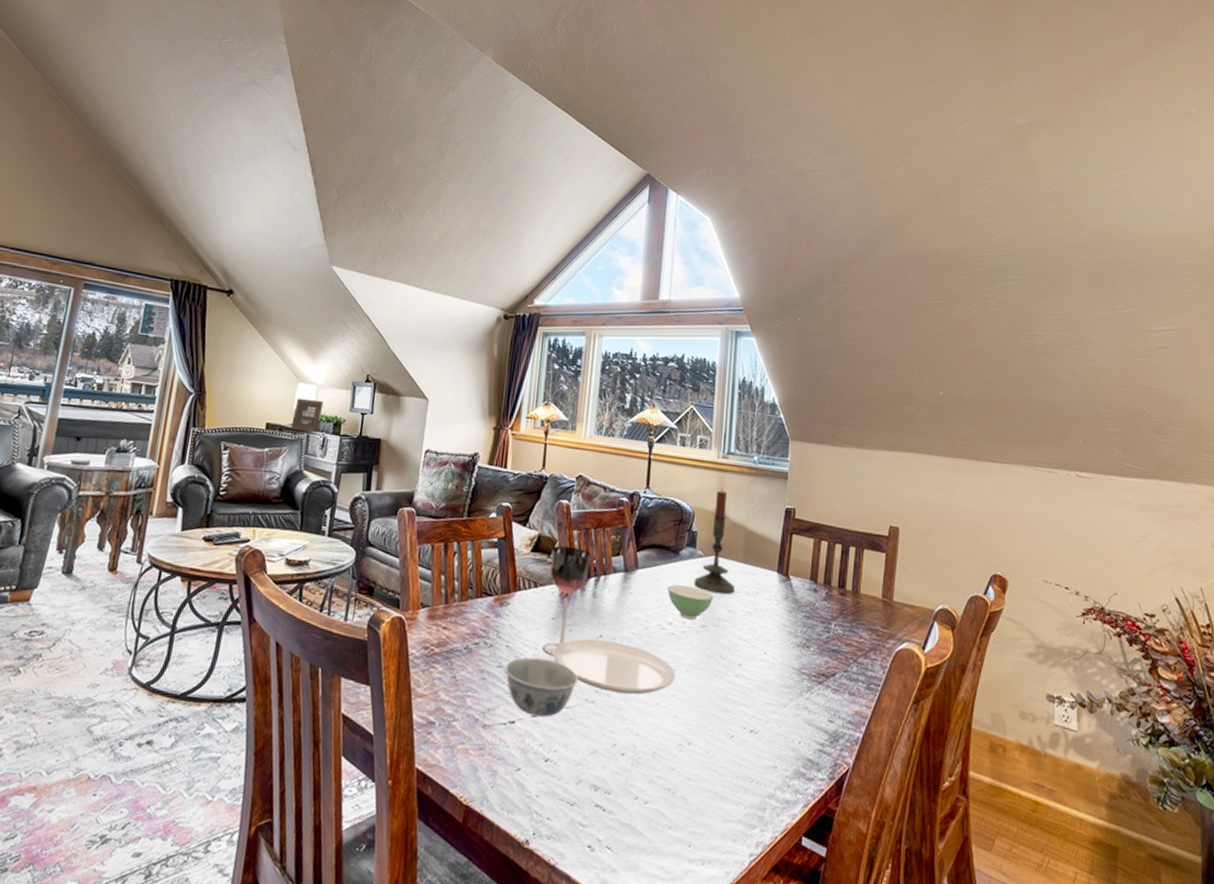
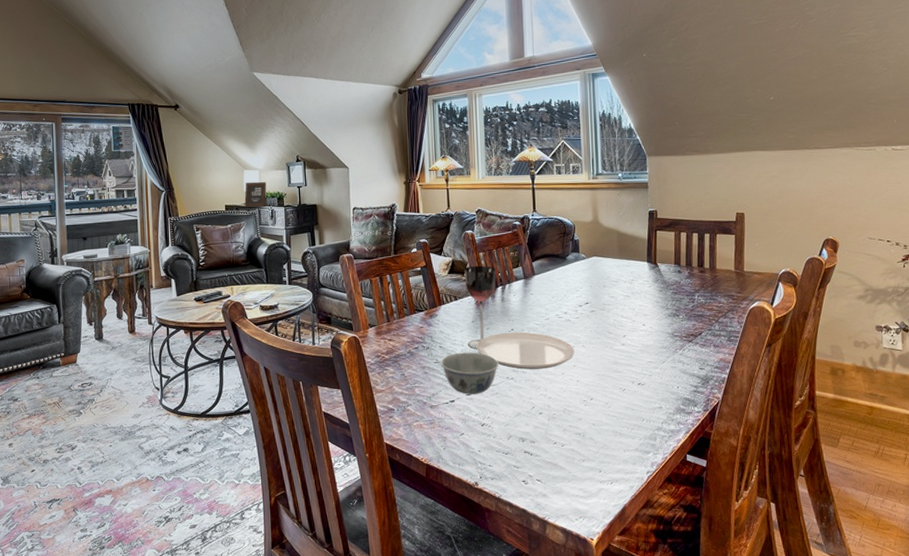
bowl: present [666,585,714,620] -> none [559,283,598,308]
candle: present [694,488,736,594] -> none [580,202,615,285]

